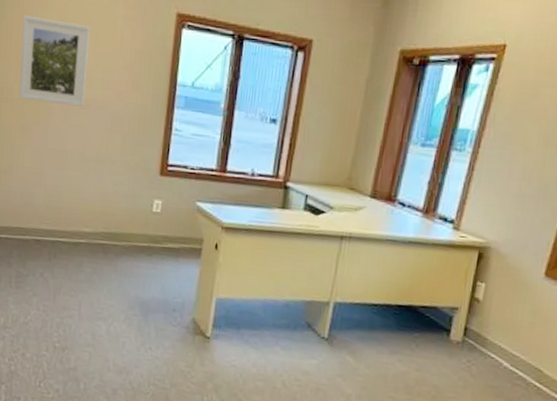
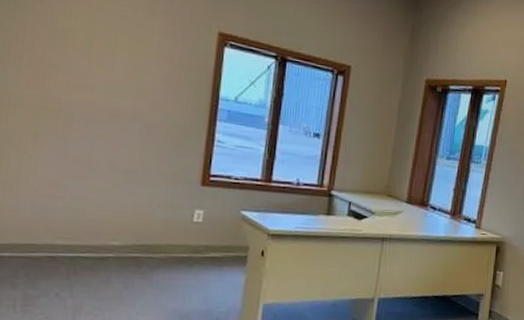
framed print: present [18,15,90,107] -> none [31,19,122,116]

